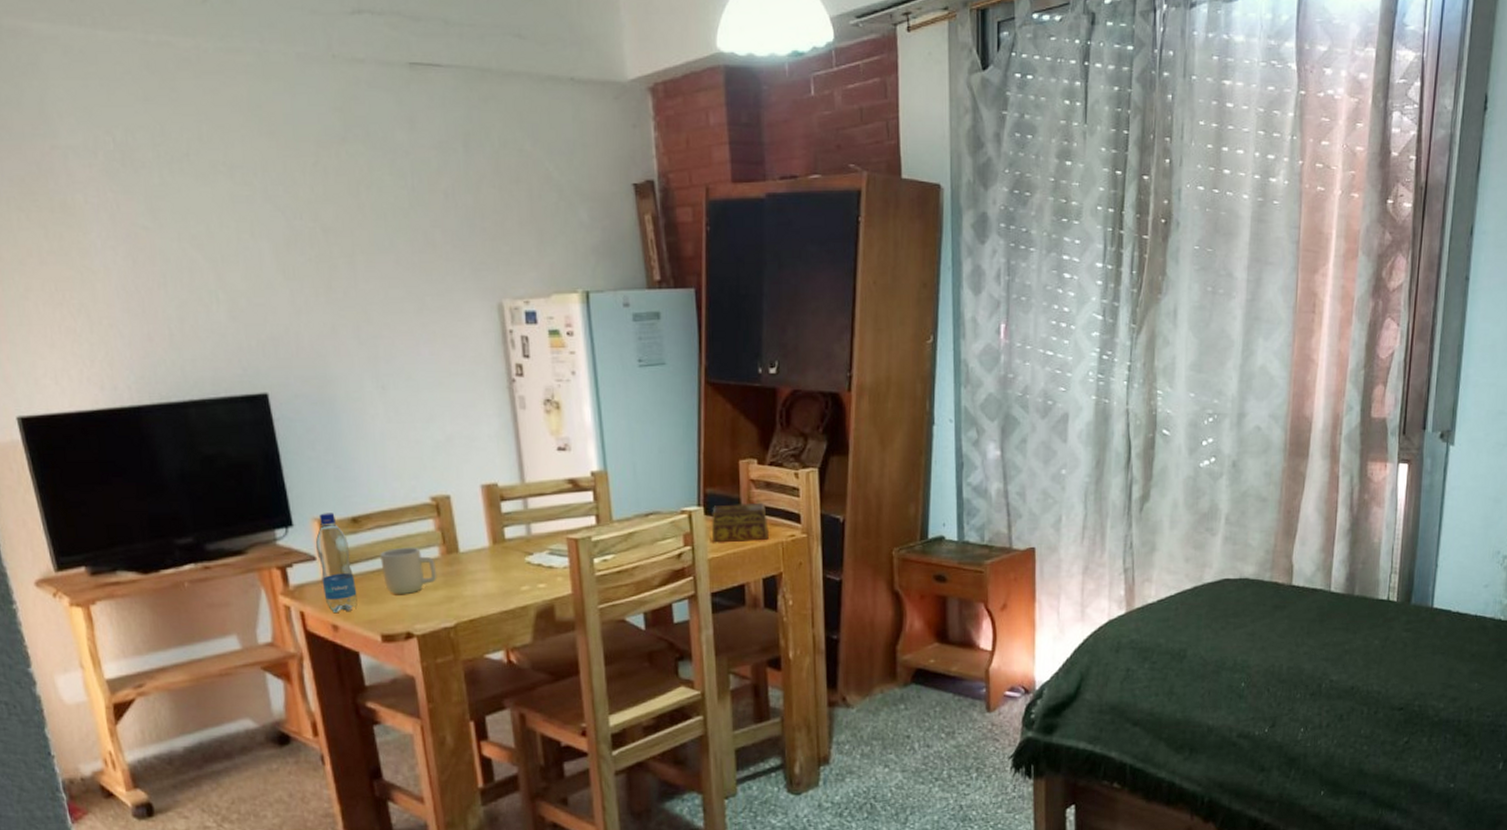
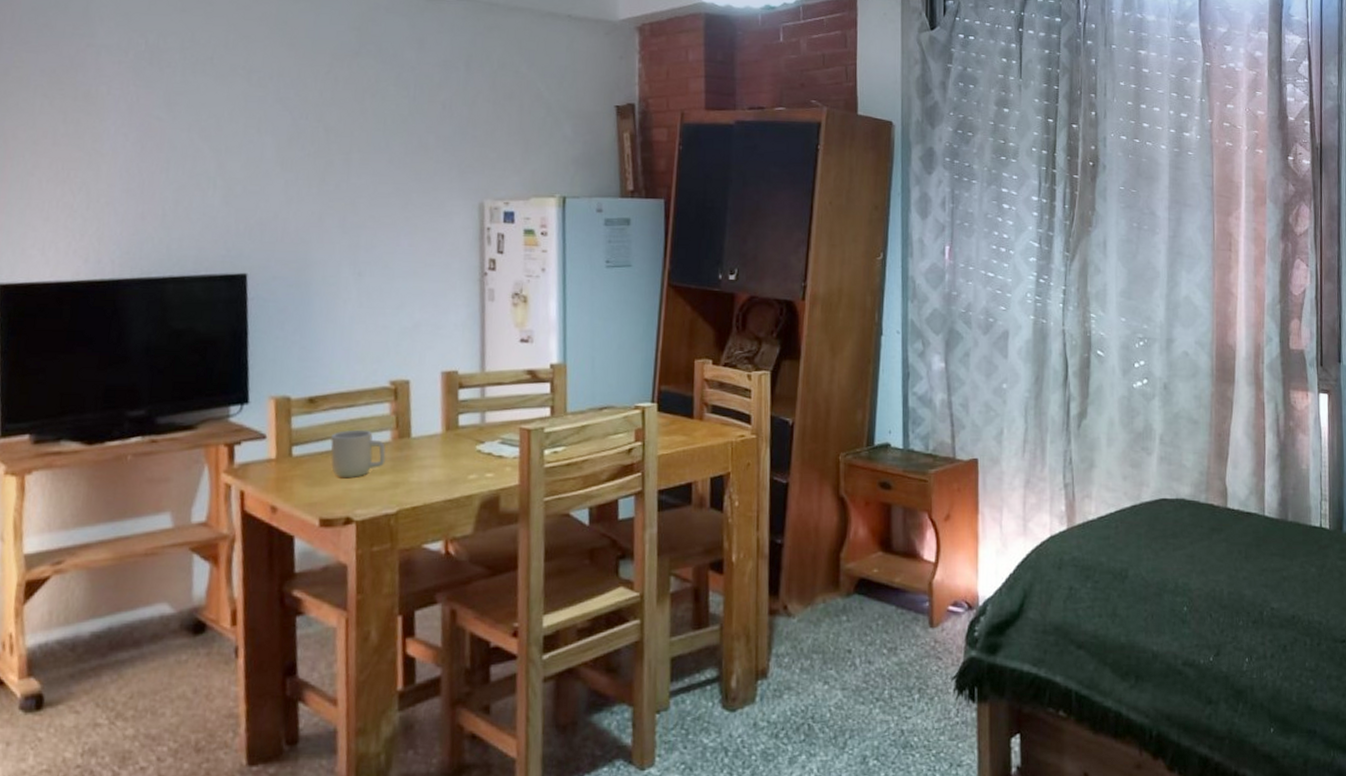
bottle: present [315,513,358,614] -> none [267,392,302,495]
decorative box: present [711,502,769,543] -> none [663,401,719,440]

